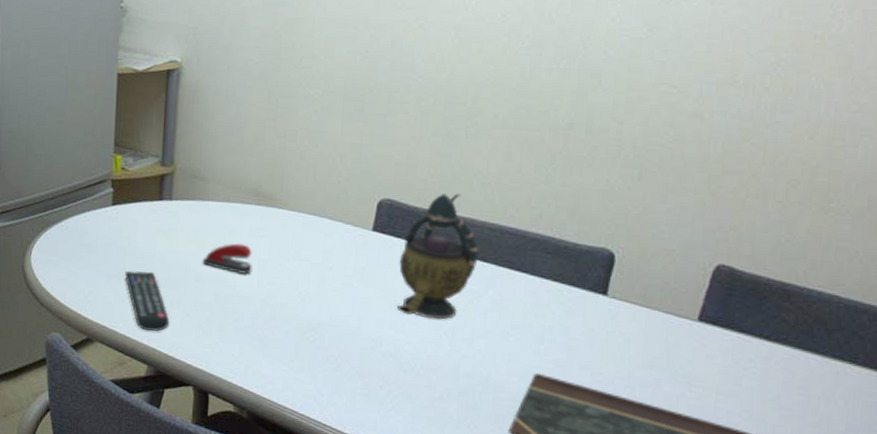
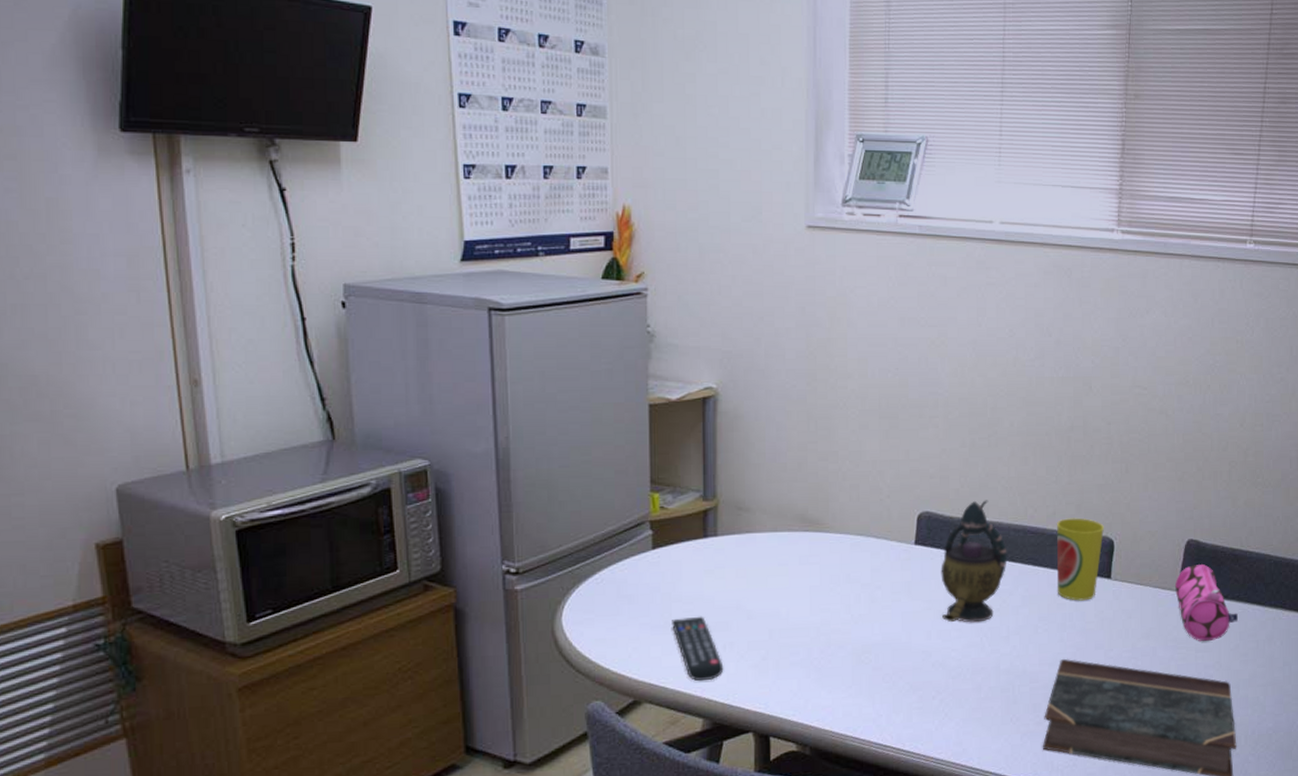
stapler: present [202,243,252,275] -> none [753,573,804,606]
cup: none [537,223,603,315] -> present [1057,518,1104,601]
pencil case: none [694,294,782,385] -> present [1175,564,1238,642]

